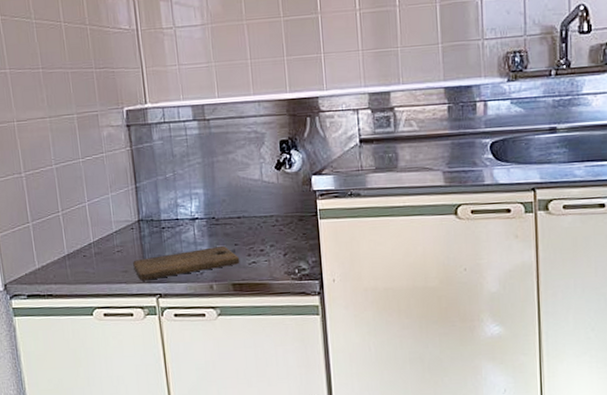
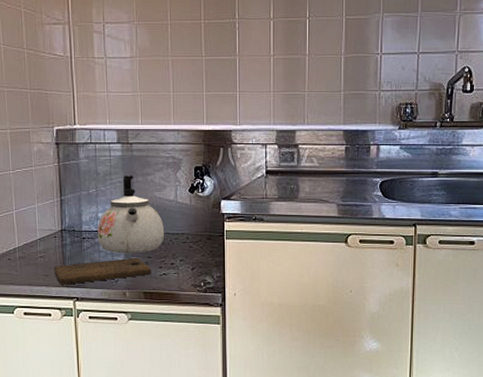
kettle: none [177,154,252,243] -> present [97,174,165,254]

